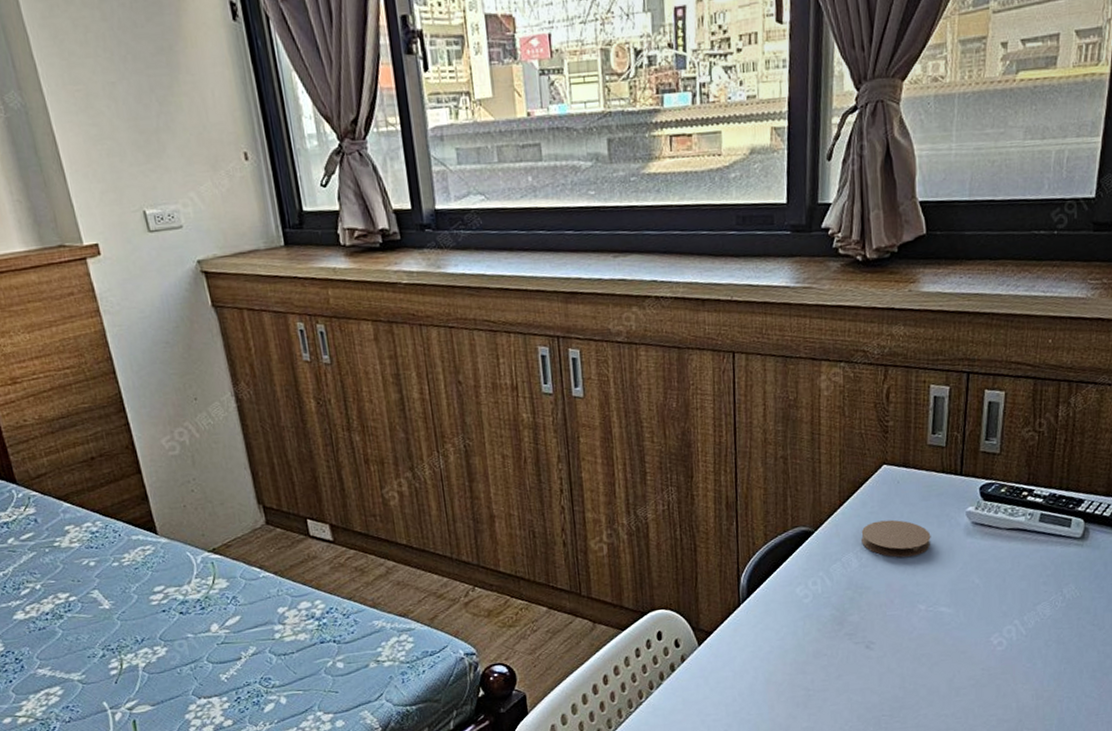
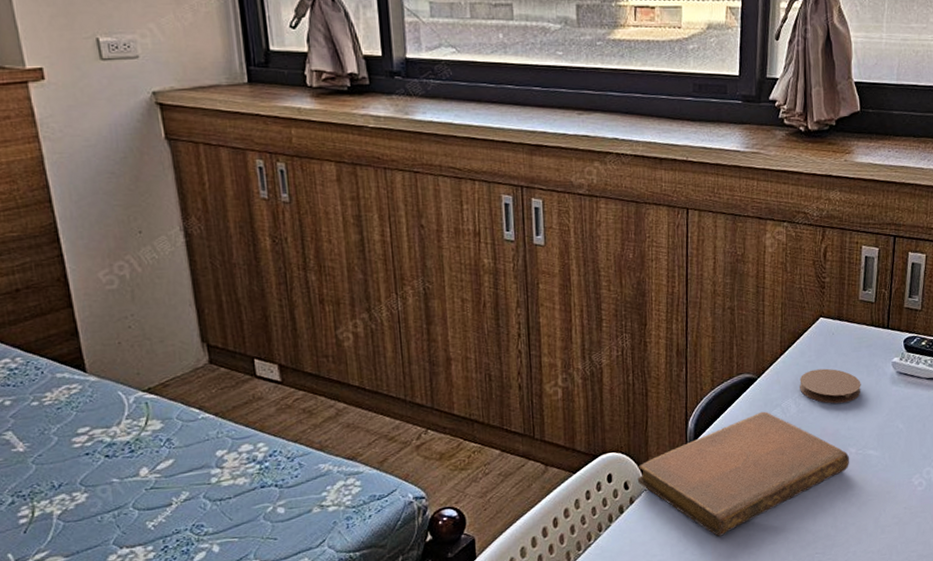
notebook: none [688,566,919,696] -> present [637,411,850,537]

